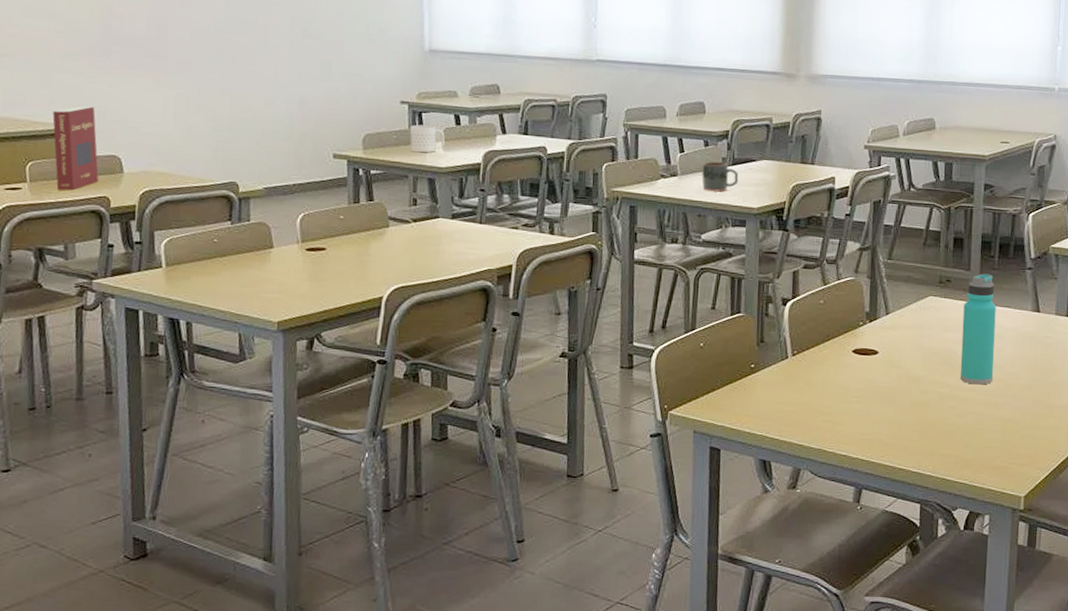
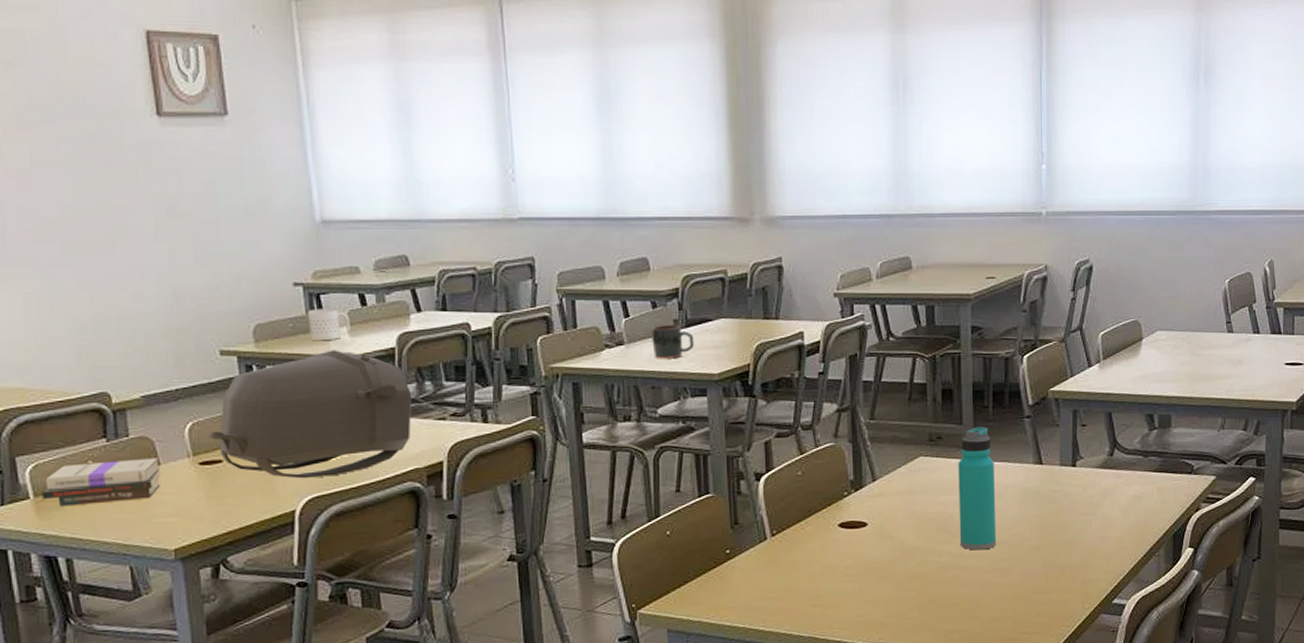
books: none [173,241,273,277] -> present [42,458,160,507]
backpack: none [317,161,492,271] -> present [209,350,412,479]

